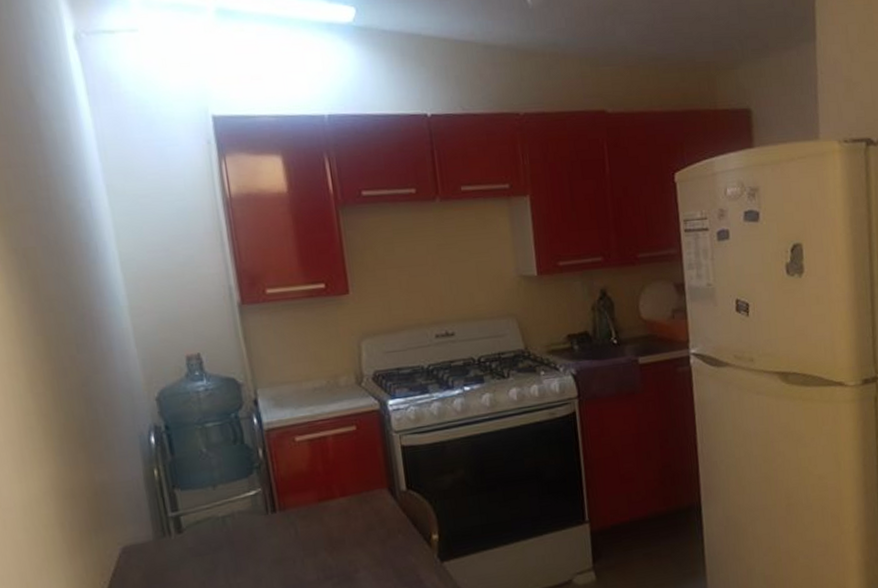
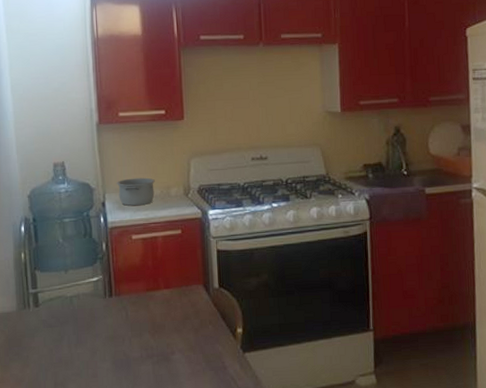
cooking pot: none [269,366,320,402] -> present [116,177,155,206]

